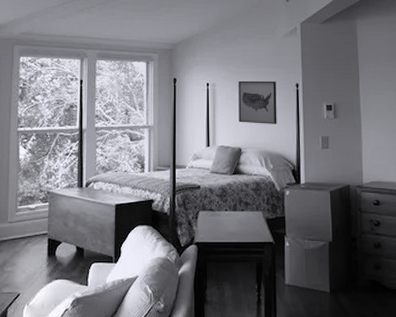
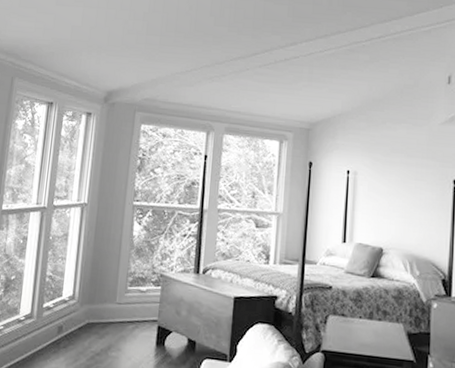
wall art: present [238,80,277,124] -> none [382,170,430,225]

